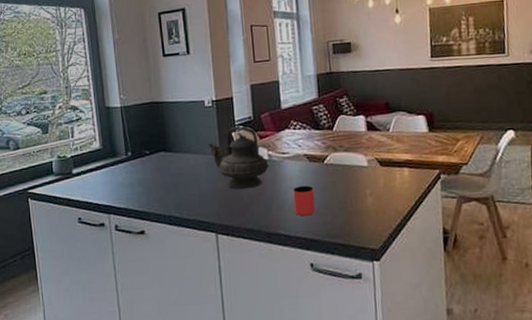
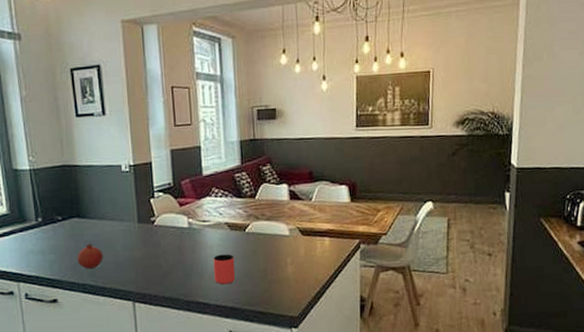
fruit: none [163,176,188,201] -> present [77,243,103,269]
teapot: present [208,125,269,189] -> none [125,191,189,258]

